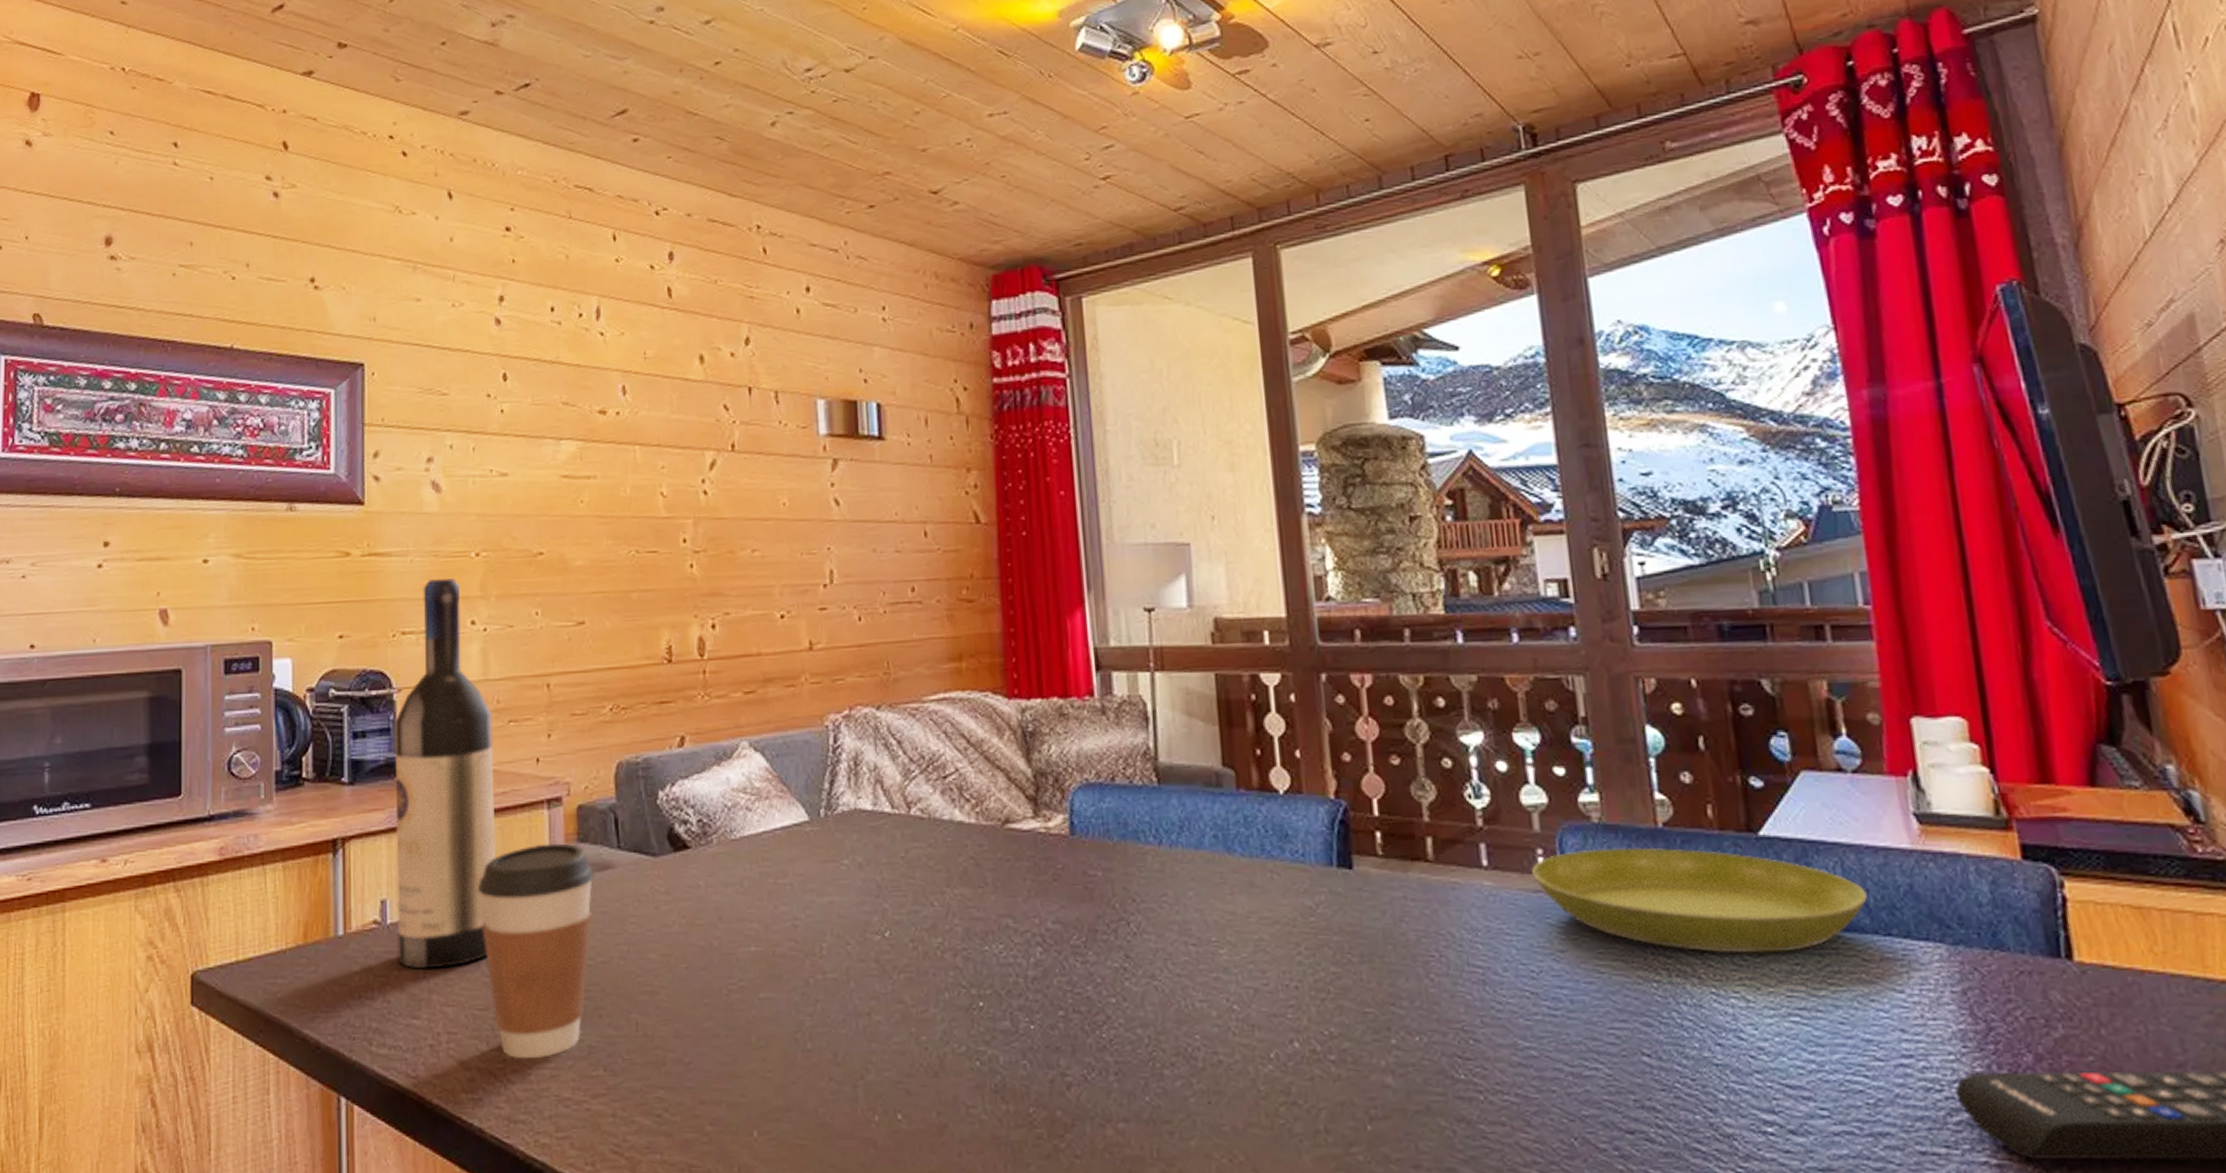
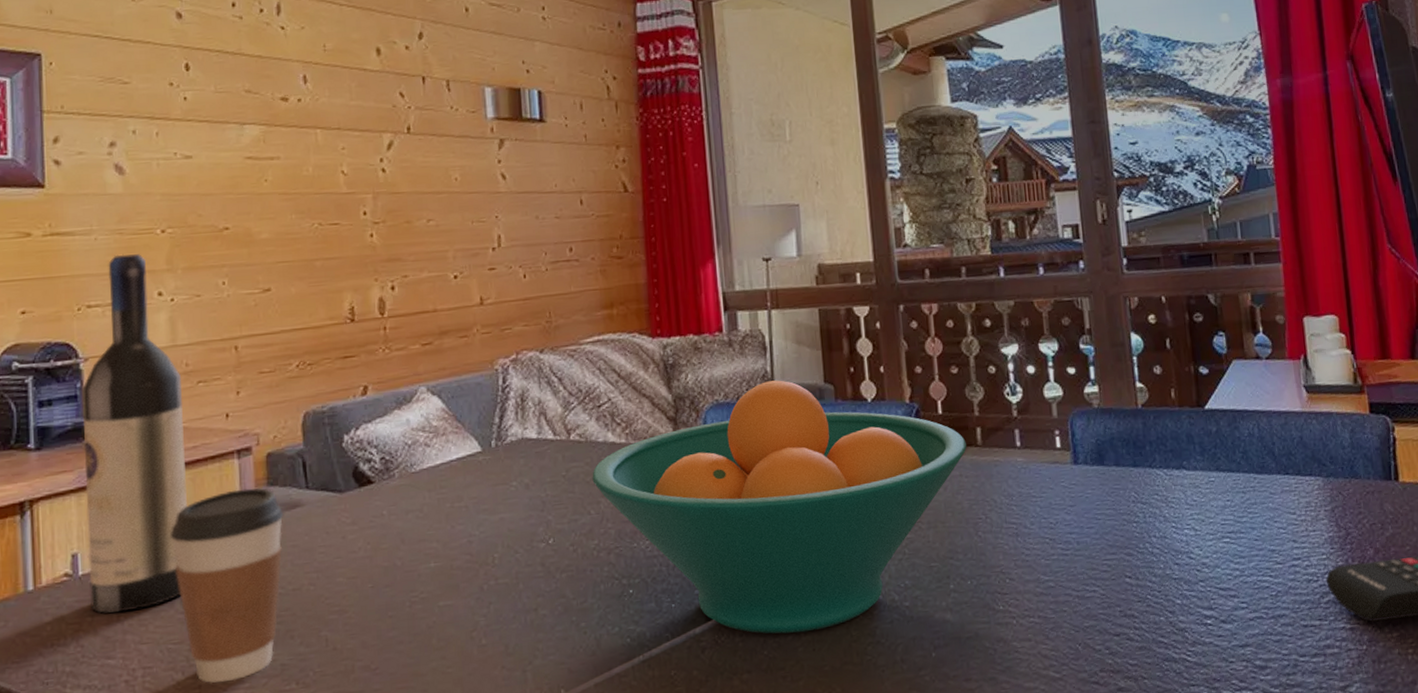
fruit bowl: none [935,759,1413,1079] -> present [592,380,967,634]
saucer: present [1532,847,1867,954] -> none [1051,422,1274,498]

